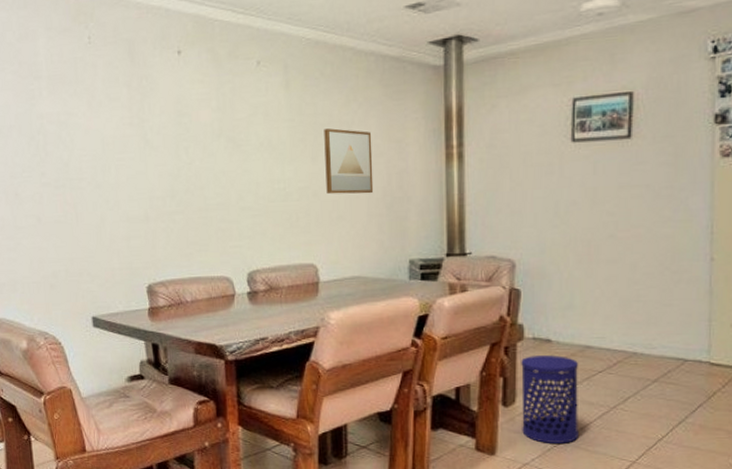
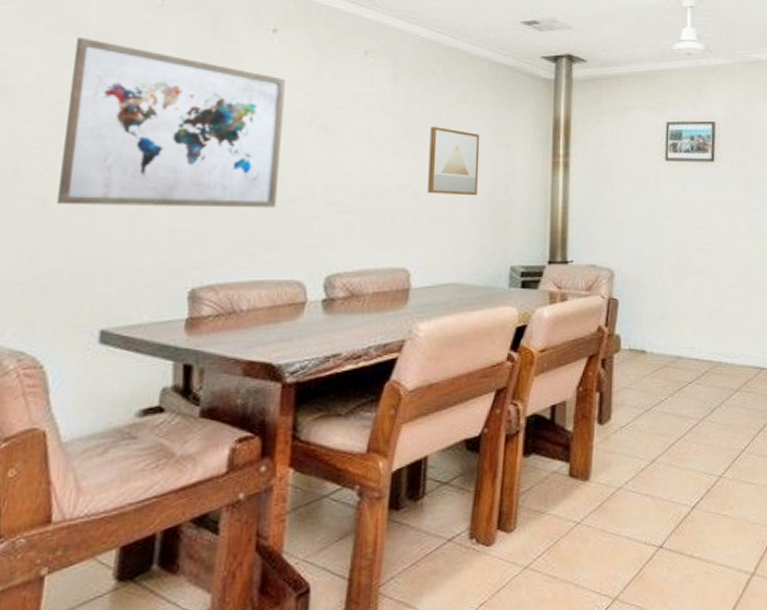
wall art: none [35,80,201,221] -> present [57,36,286,208]
waste bin: present [521,355,578,443] -> none [617,367,670,463]

